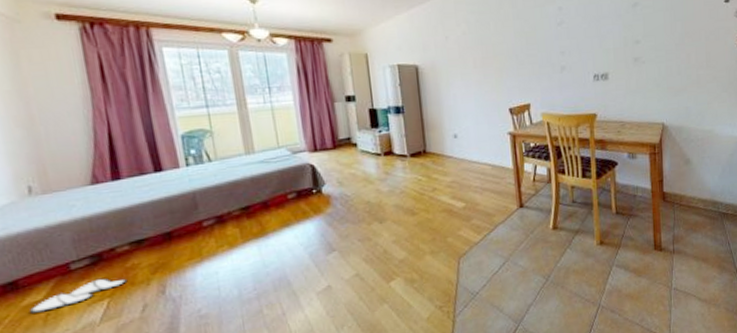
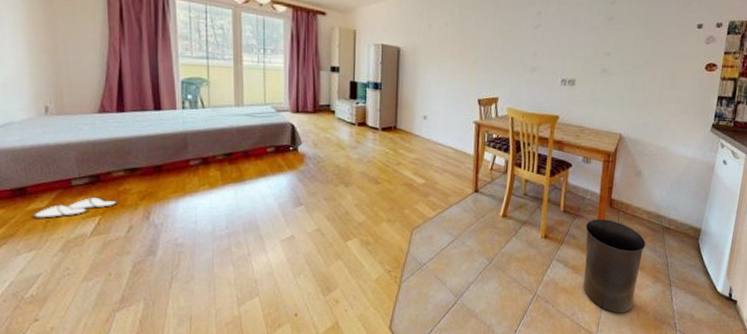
waste bin: none [641,214,706,312] -> present [583,219,646,313]

